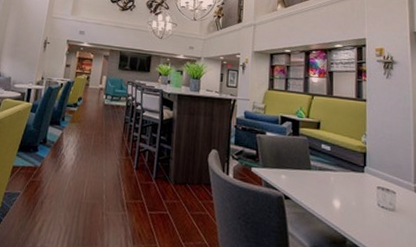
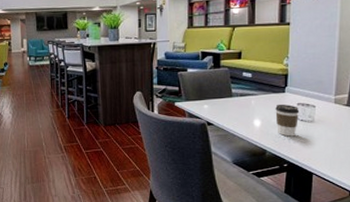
coffee cup: none [355,184,380,225] -> present [275,104,300,137]

